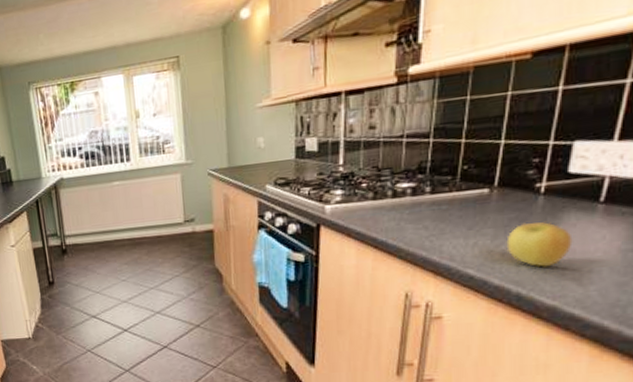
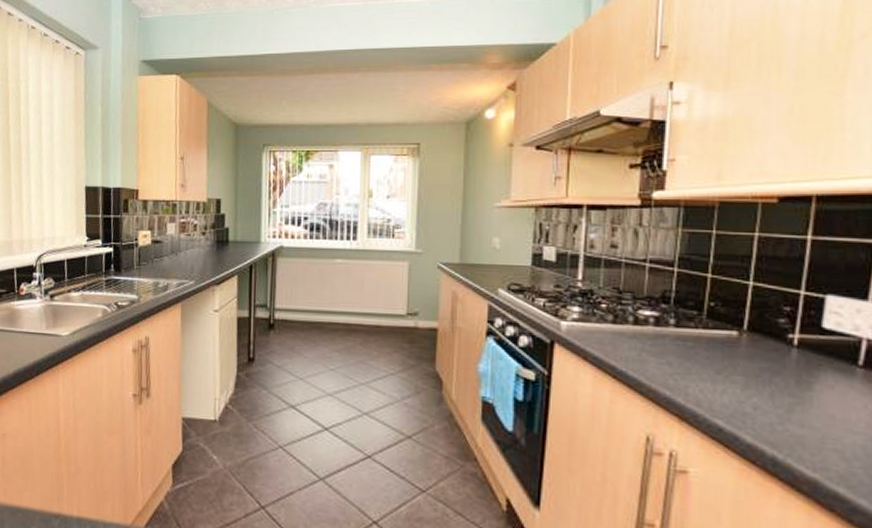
apple: present [506,222,573,268] -> none [758,375,832,431]

